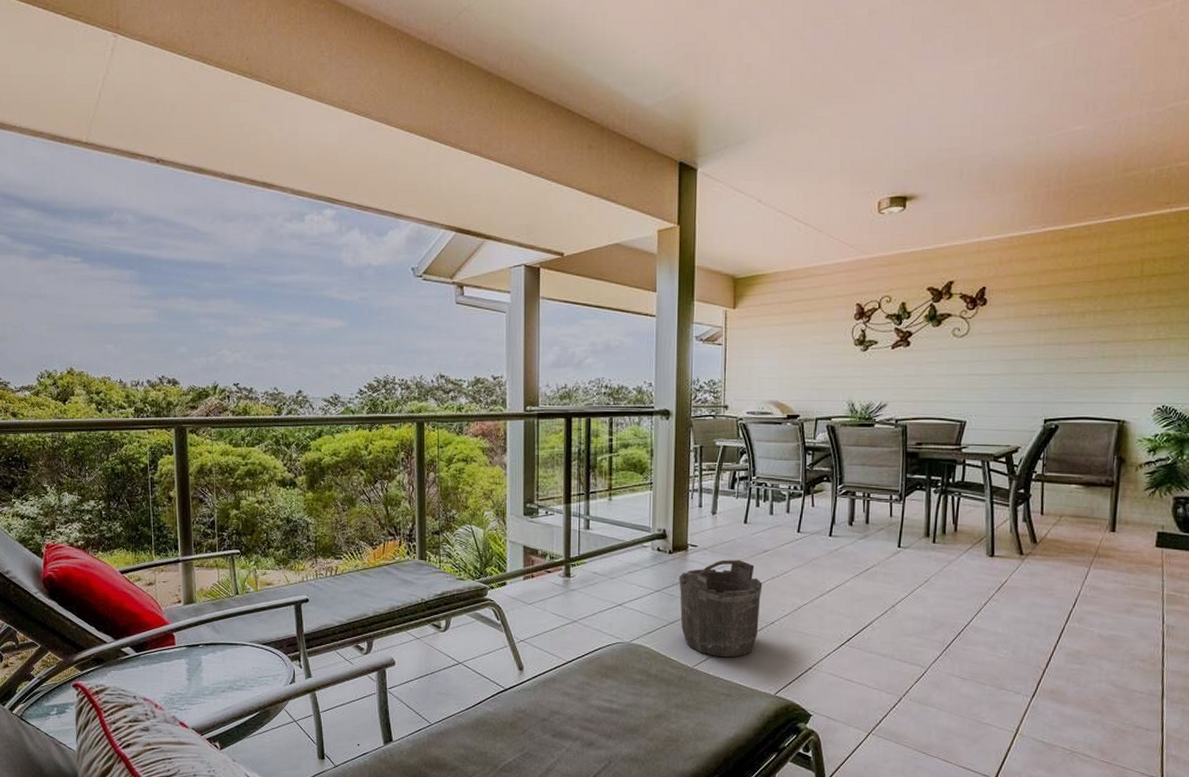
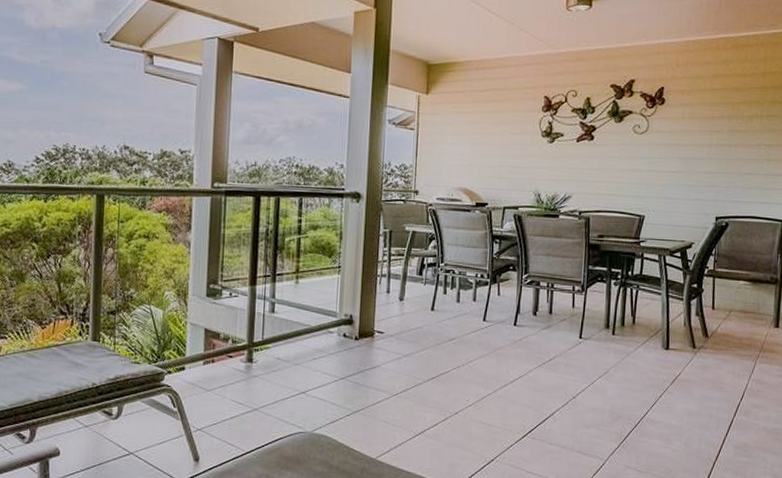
bucket: present [679,559,763,657] -> none [364,347,448,448]

